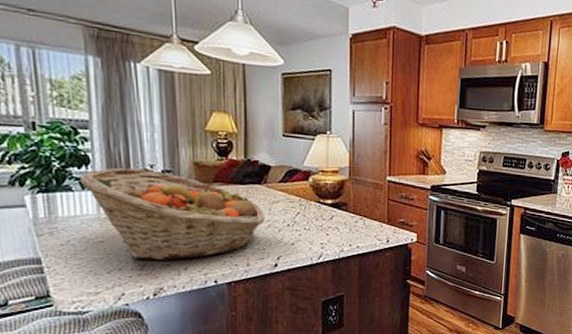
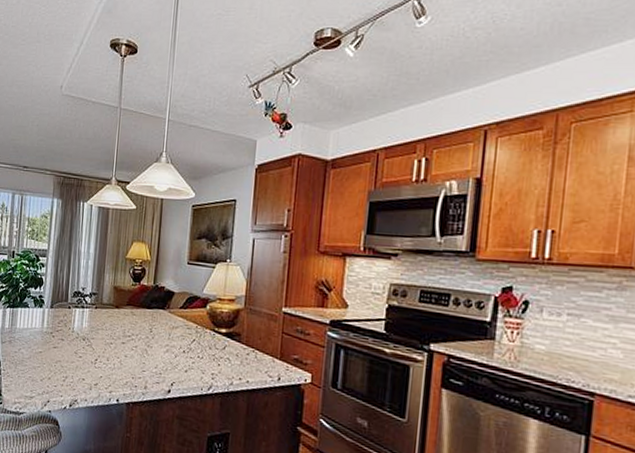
fruit basket: present [79,167,265,260] -> none [34,289,165,376]

